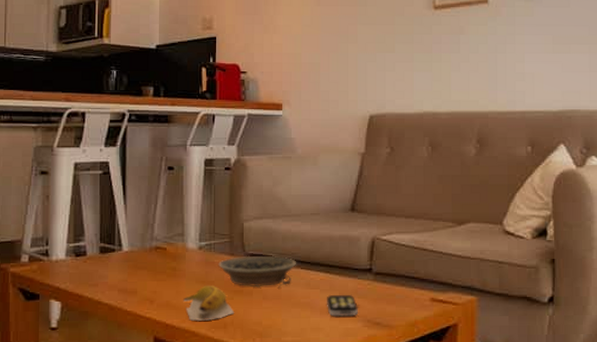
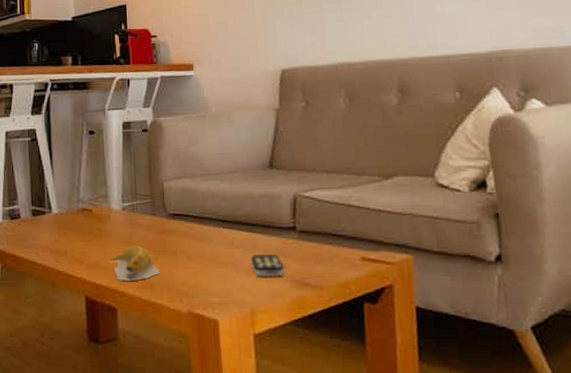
bowl: present [218,255,296,288] -> none [142,215,218,248]

